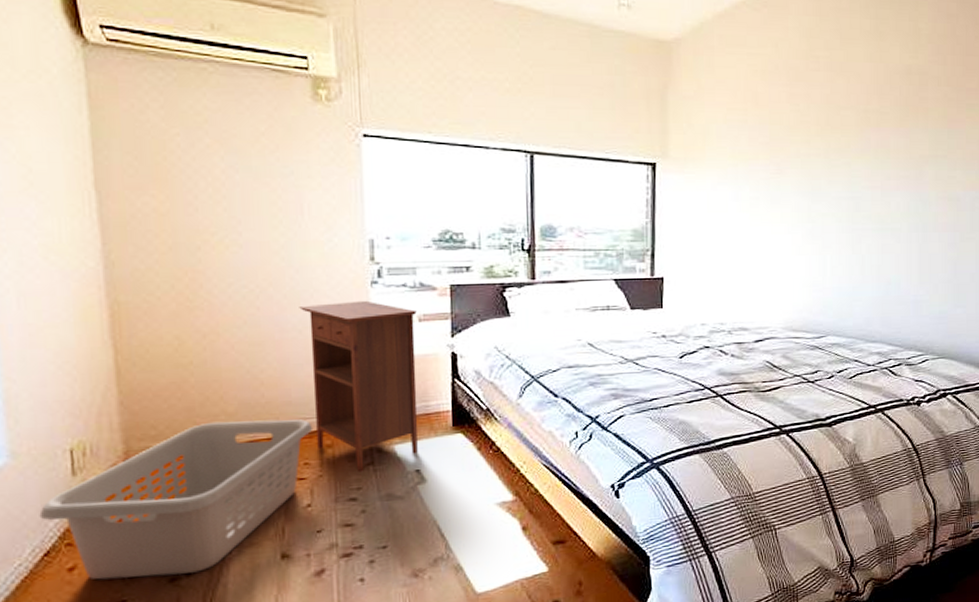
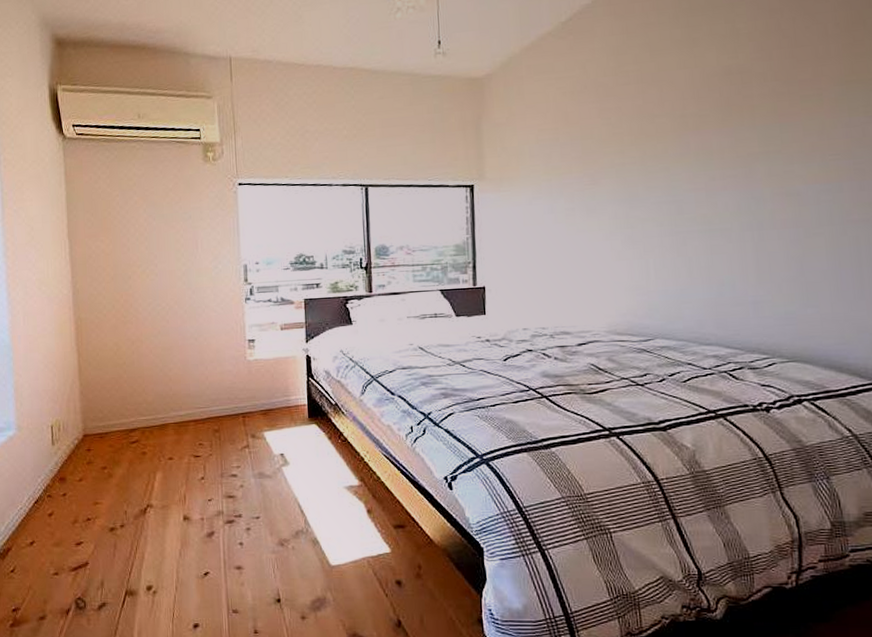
laundry basket: present [39,419,313,580] -> none [33,408,205,525]
nightstand: present [299,300,418,473] -> none [195,313,282,454]

